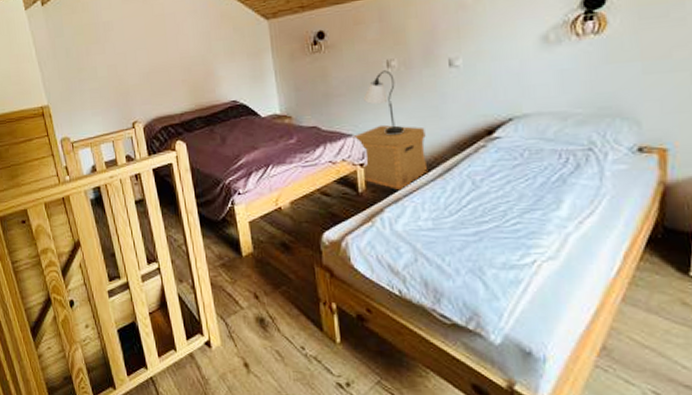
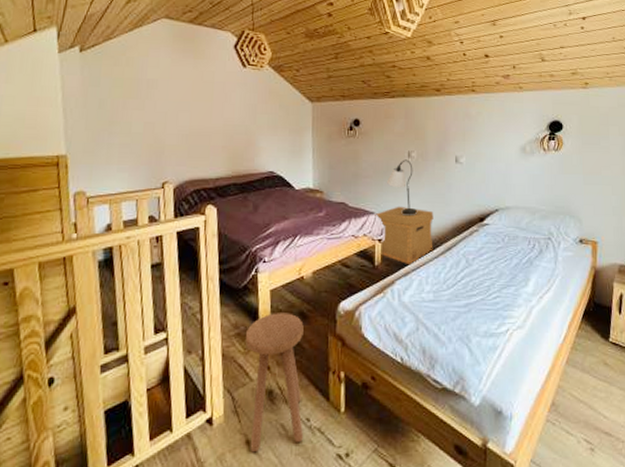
stool: none [231,244,301,375] -> present [246,313,304,453]

